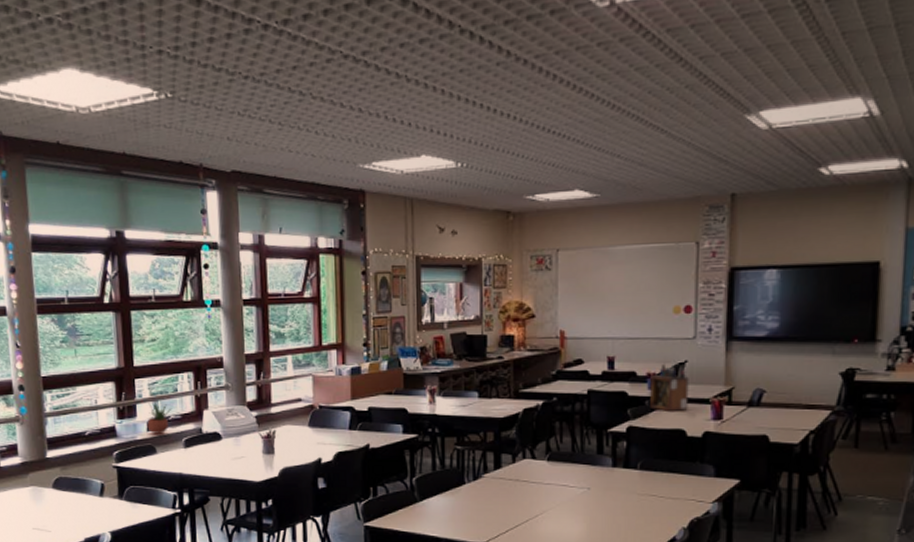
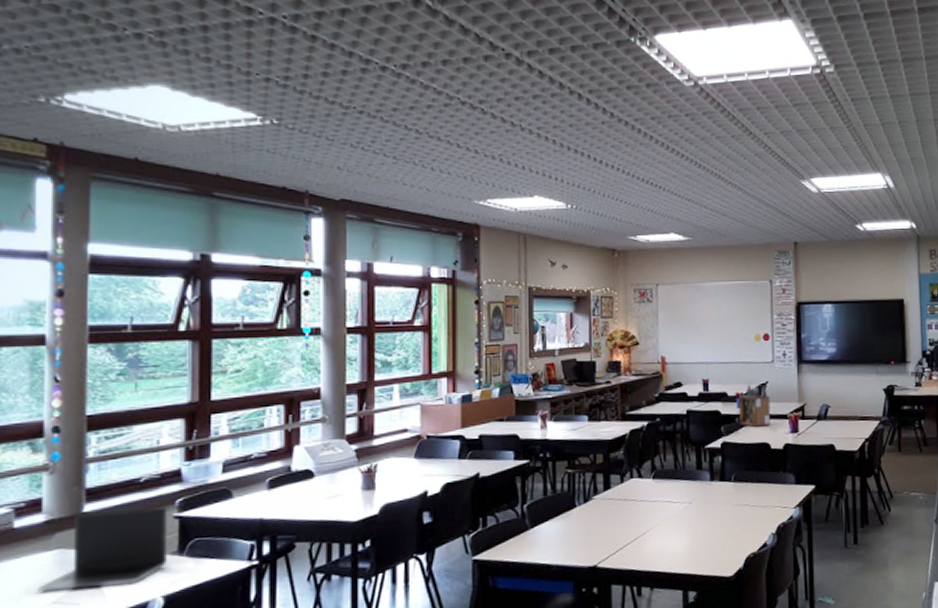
laptop computer: none [22,457,111,520] -> present [38,506,168,592]
potted plant: present [147,400,172,434] -> none [223,437,256,476]

